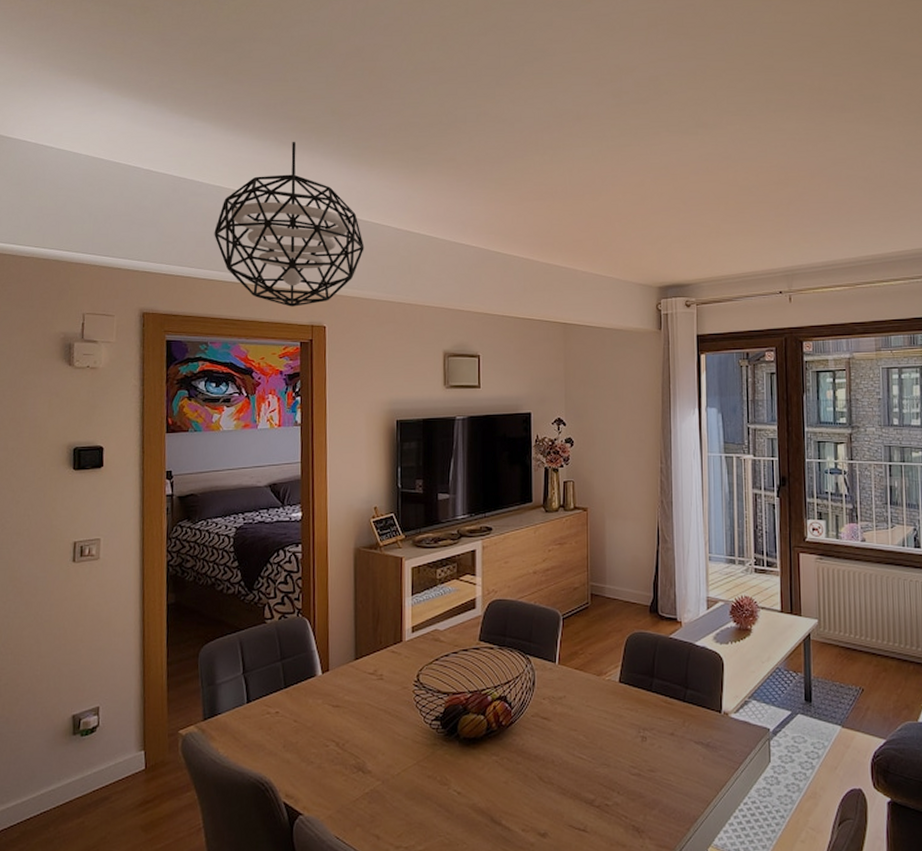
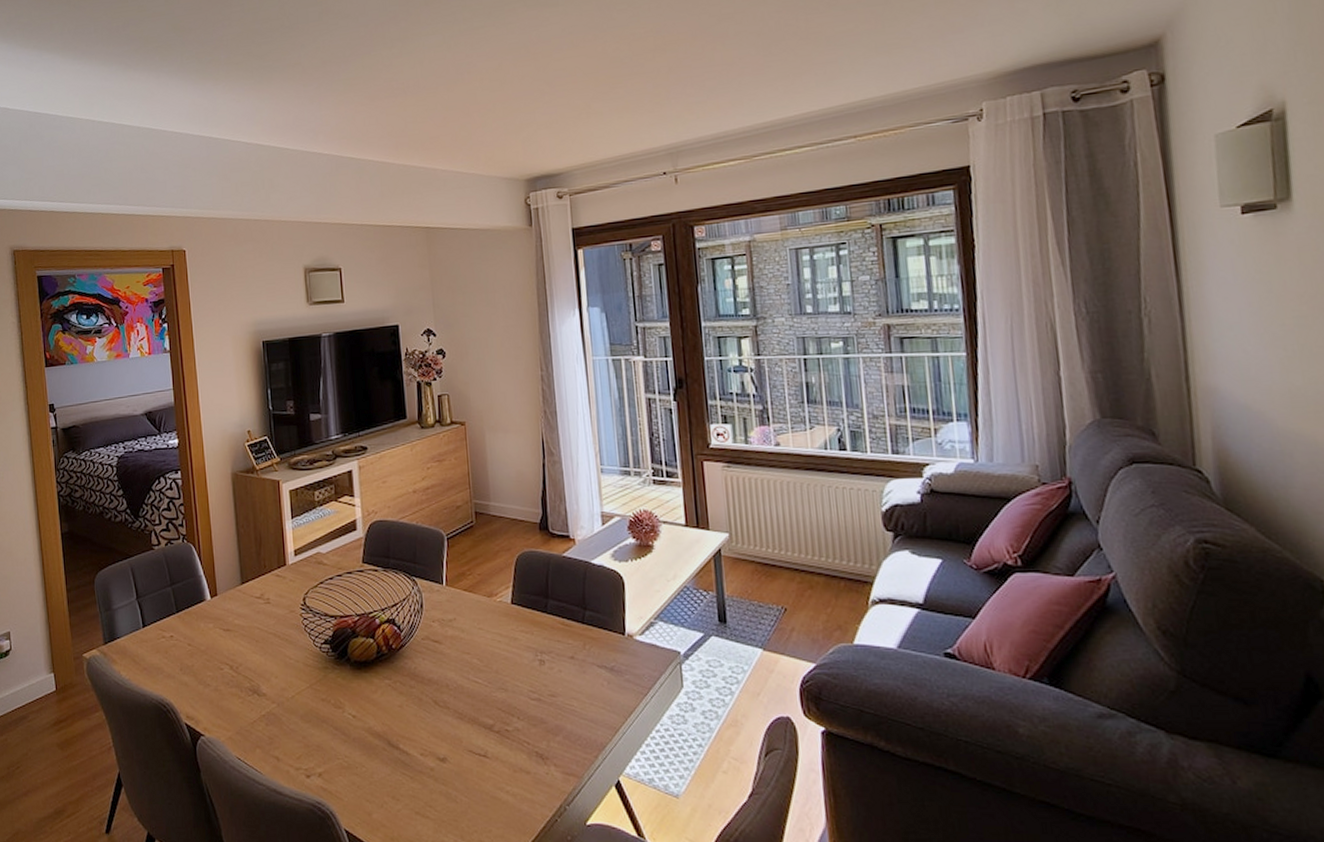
pendant light: present [214,141,364,307] -> none [71,63,217,233]

